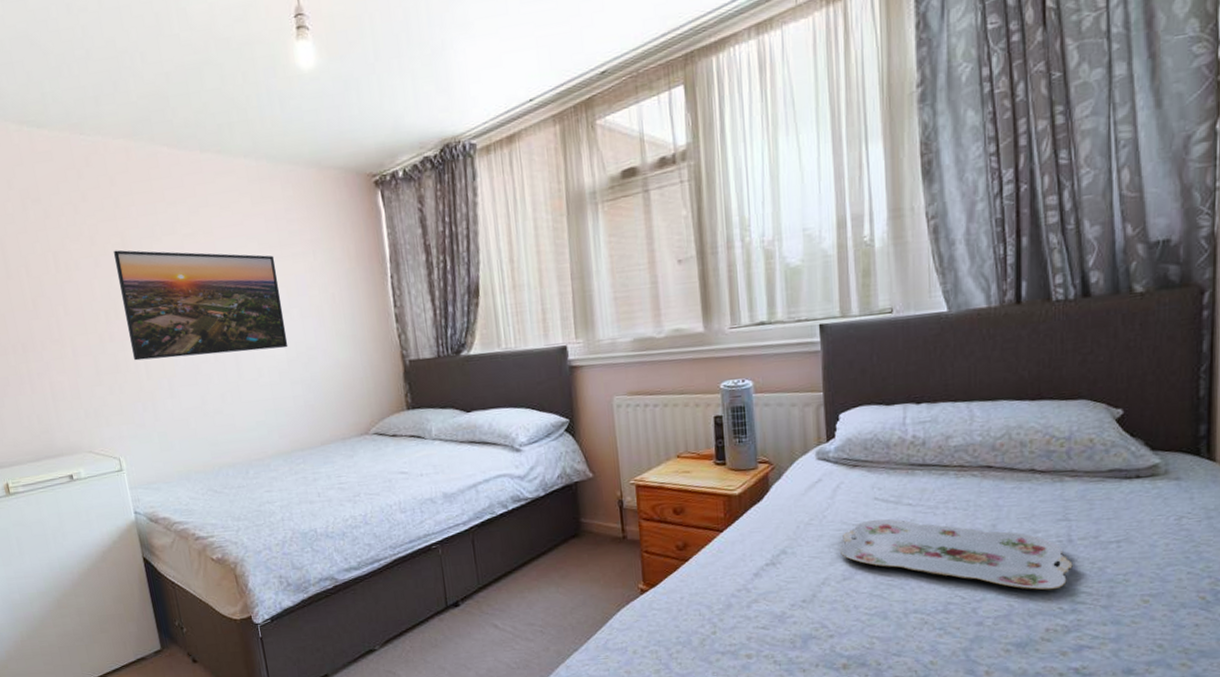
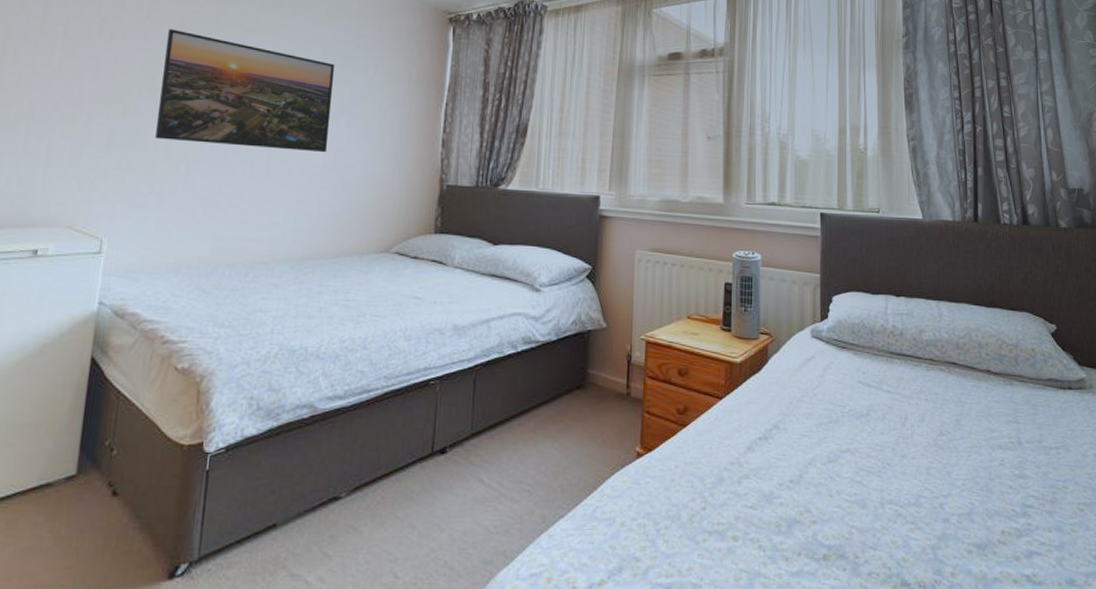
serving tray: present [839,518,1073,590] -> none [826,402,1022,491]

